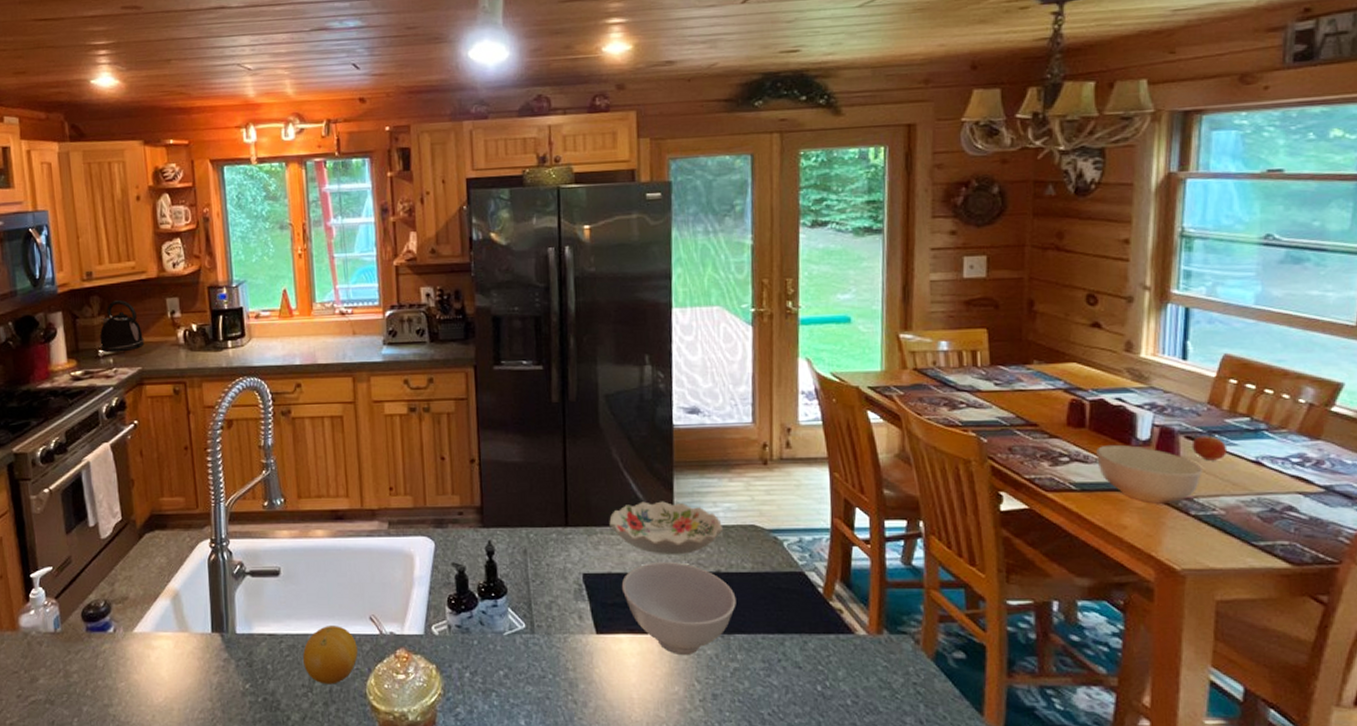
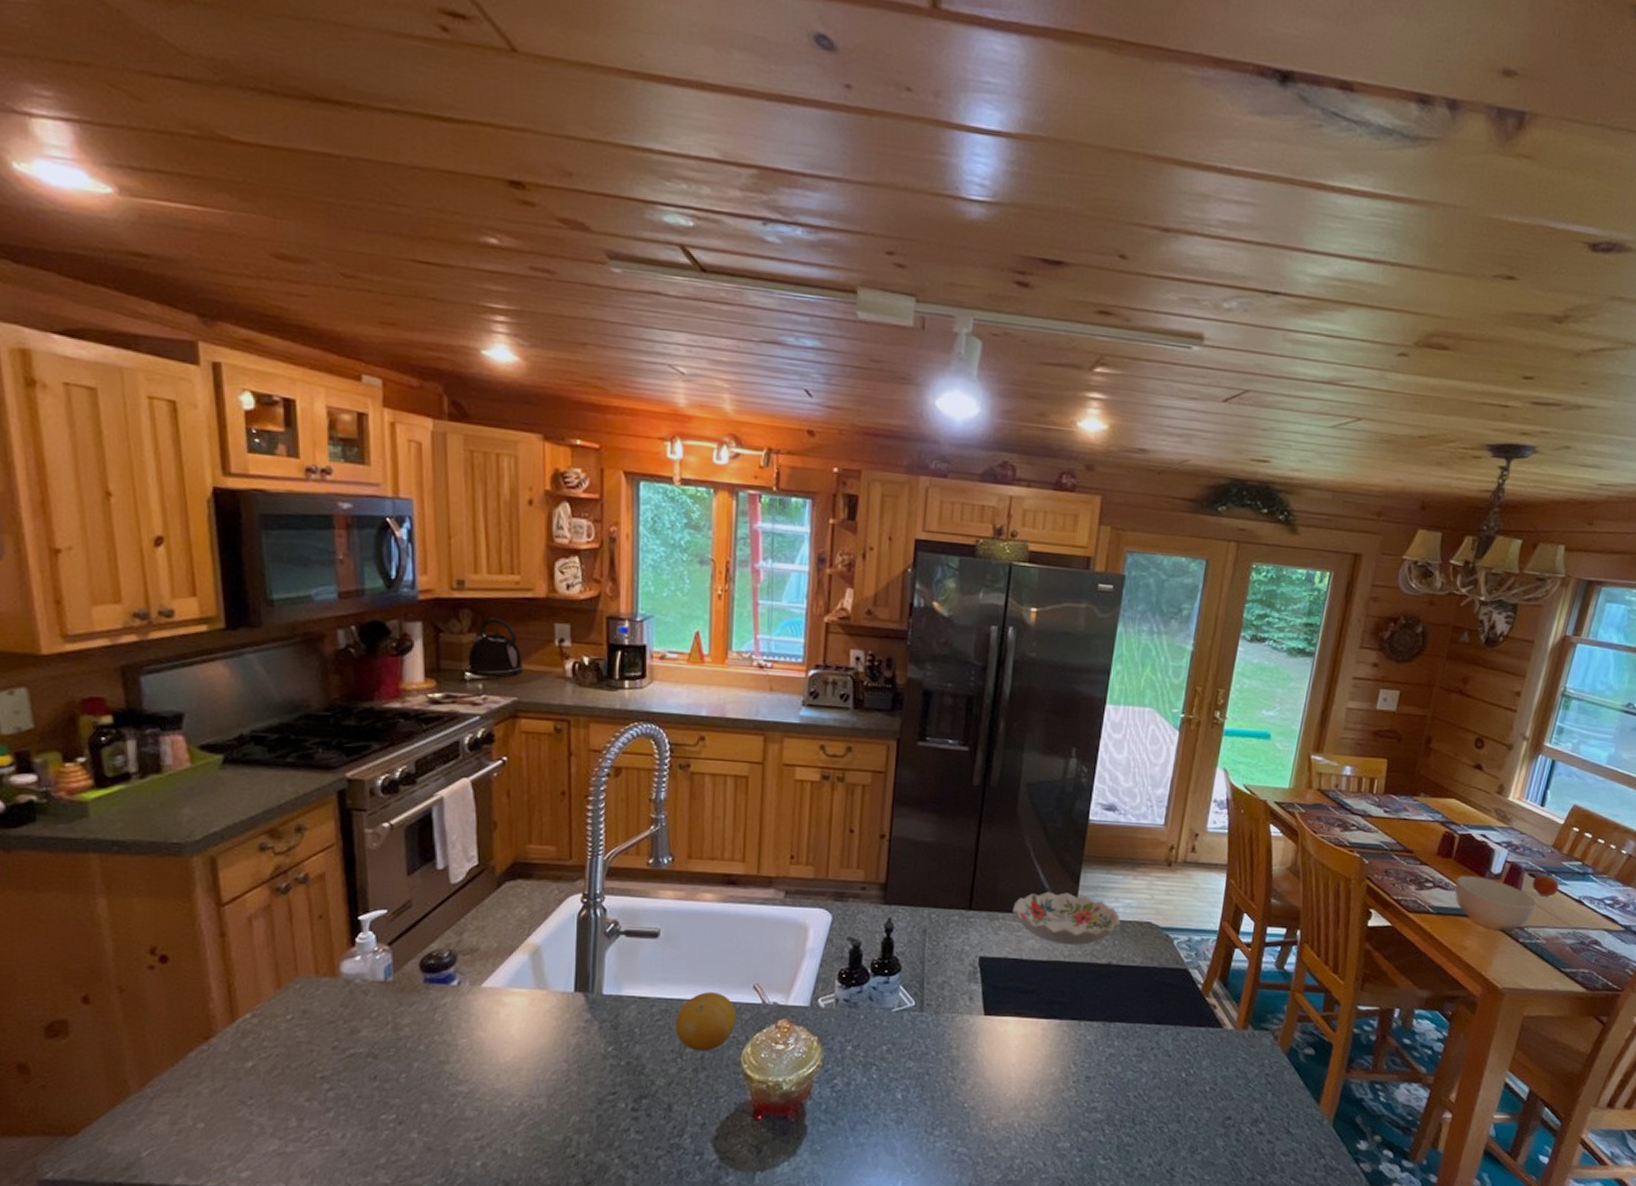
bowl: present [621,562,736,656] -> none [1015,951,1122,1040]

